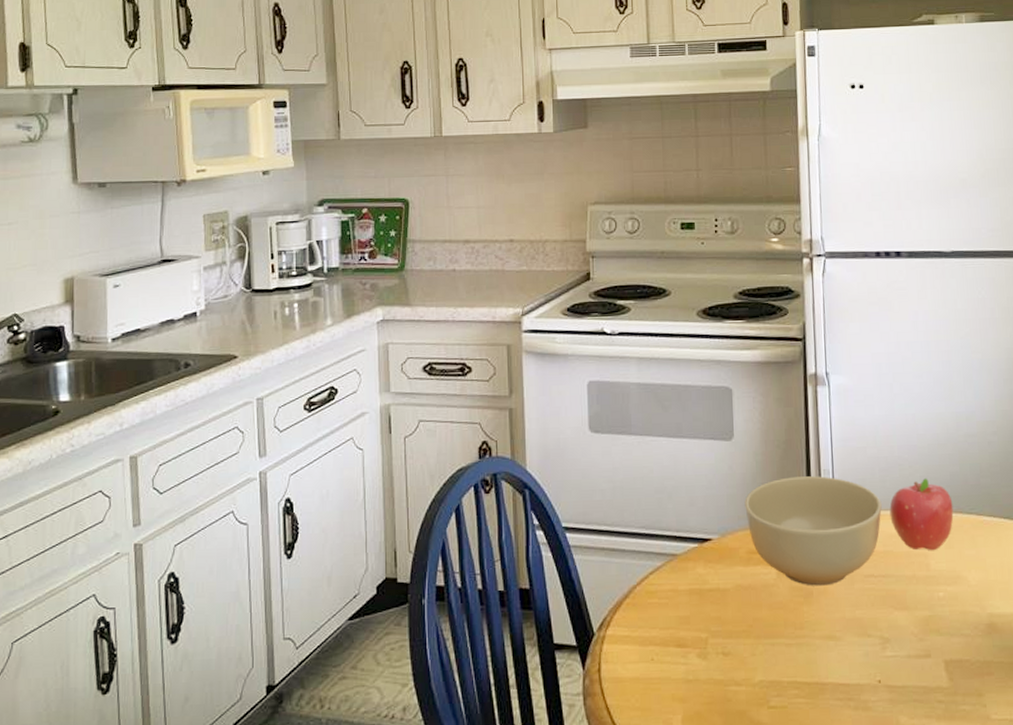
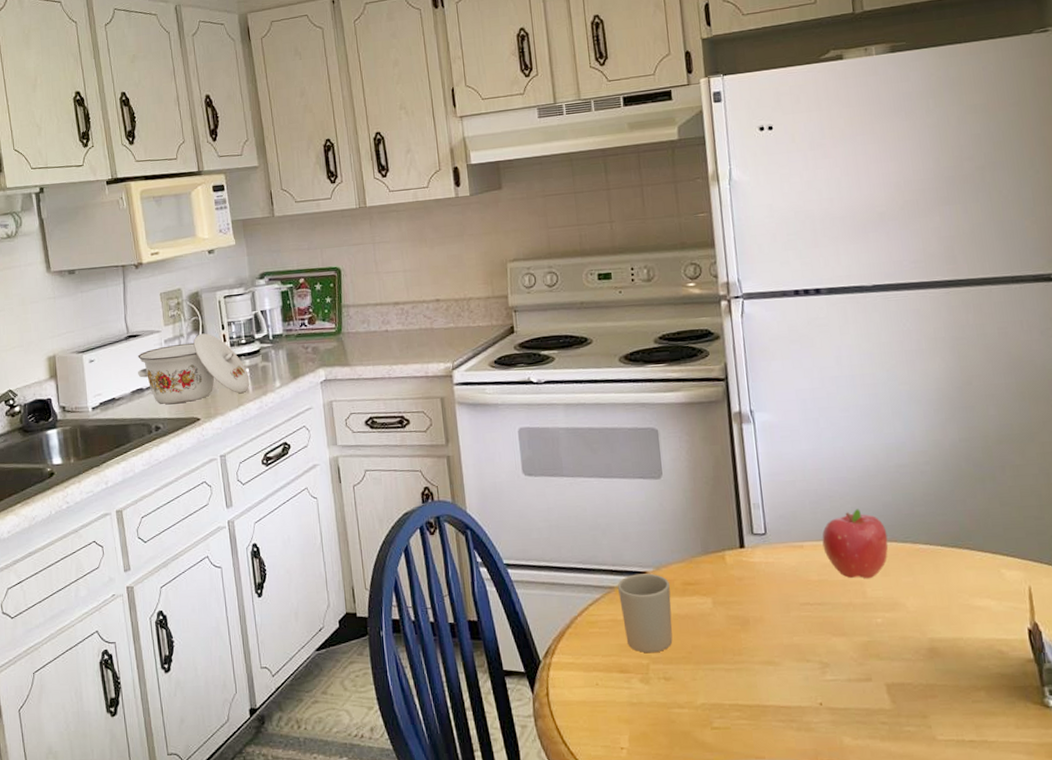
cooking pot: none [170,262,298,339] -> present [138,333,250,404]
mug: none [681,540,735,627] -> present [618,573,673,654]
bowl: present [744,476,882,586] -> none [676,510,815,615]

